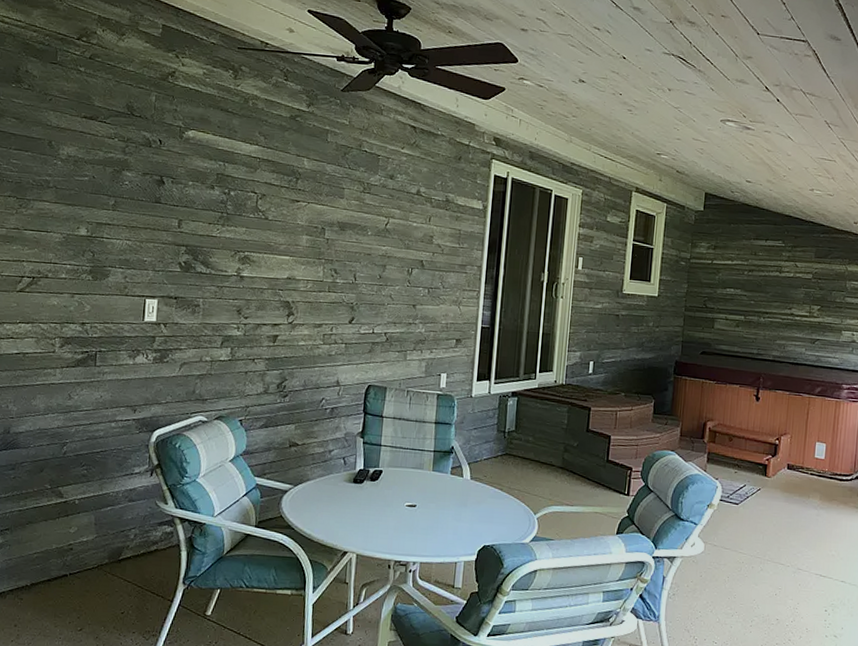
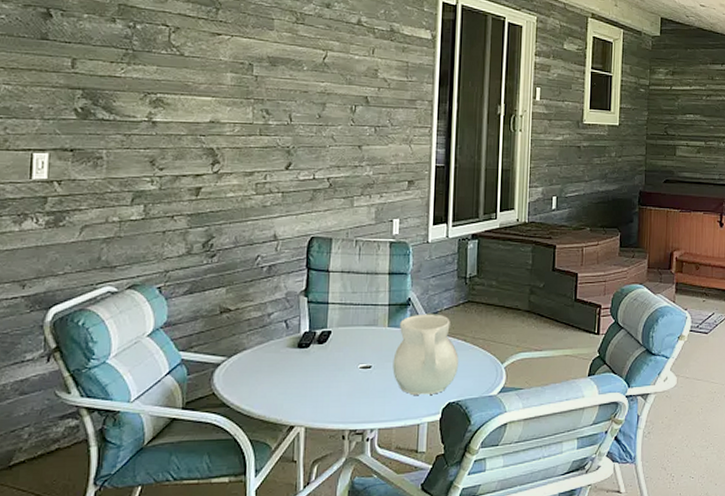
cream pitcher: none [435,461,495,536] -> present [393,314,459,395]

